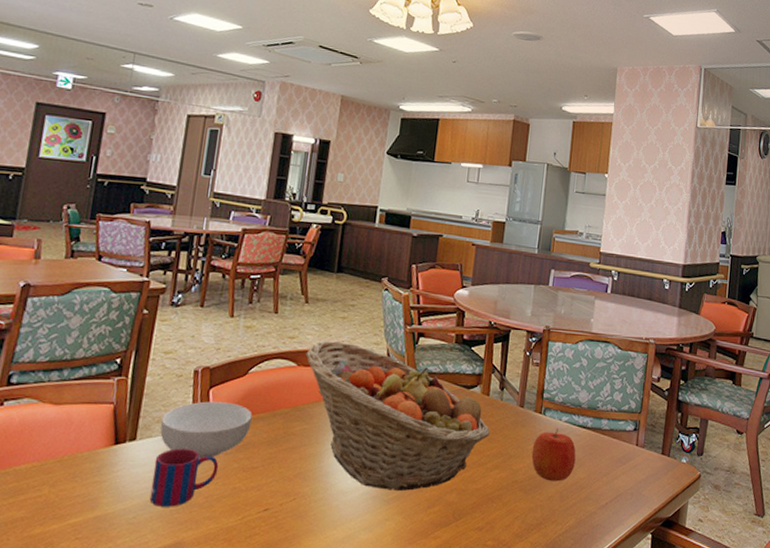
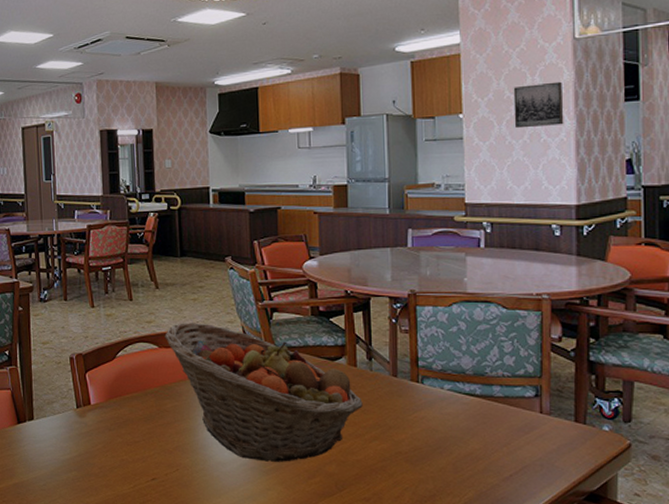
mug: present [149,448,219,507] -> none [52,426,106,476]
cereal bowl: present [160,401,253,459] -> none [50,384,127,435]
apple: present [531,428,576,482] -> none [413,397,466,453]
wall art: none [645,158,684,196] -> present [513,81,564,129]

